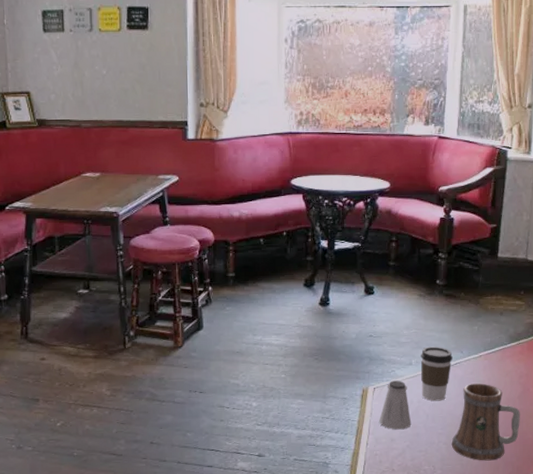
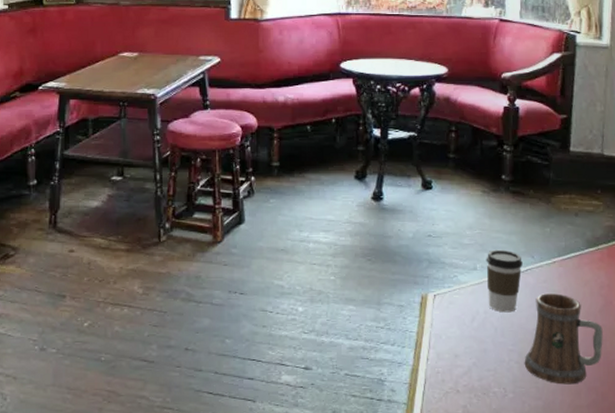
saltshaker: present [379,380,412,430] -> none [441,287,478,344]

